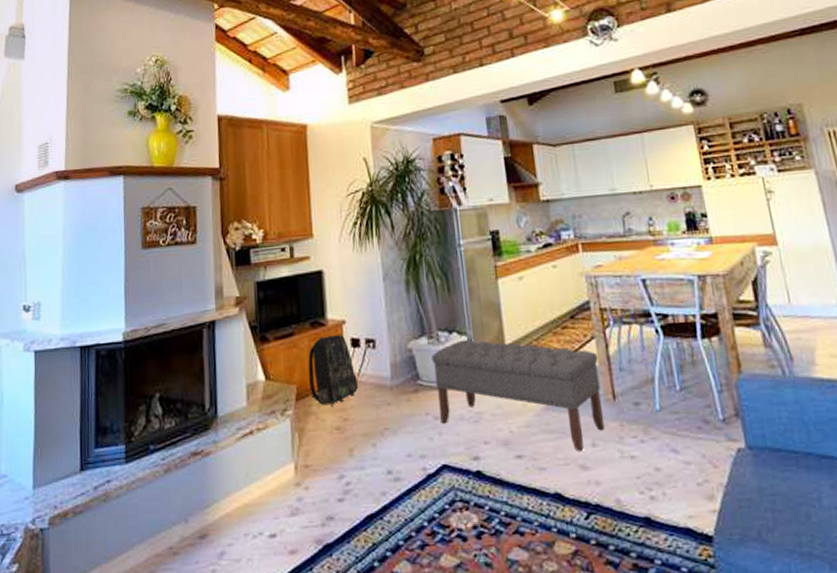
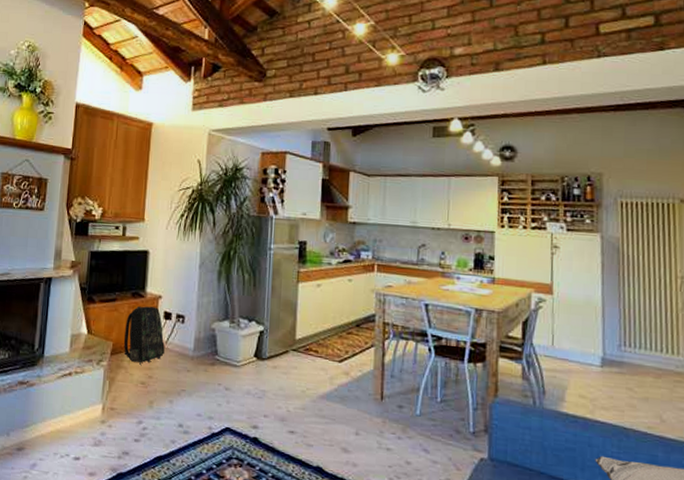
bench: present [432,339,606,451] -> none [230,328,374,437]

